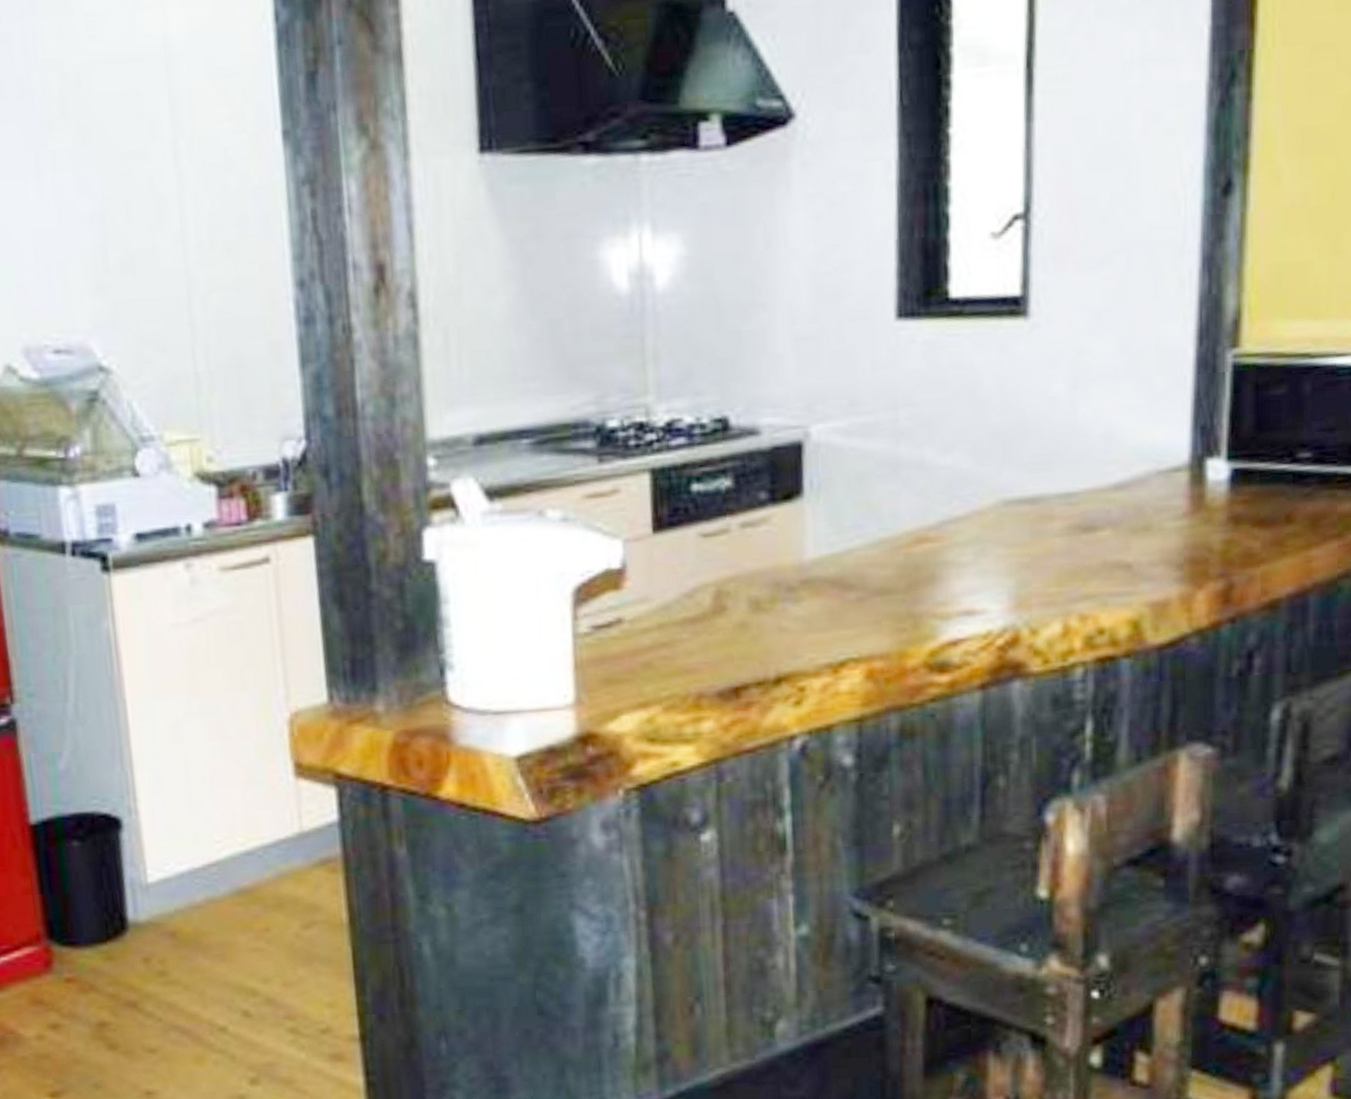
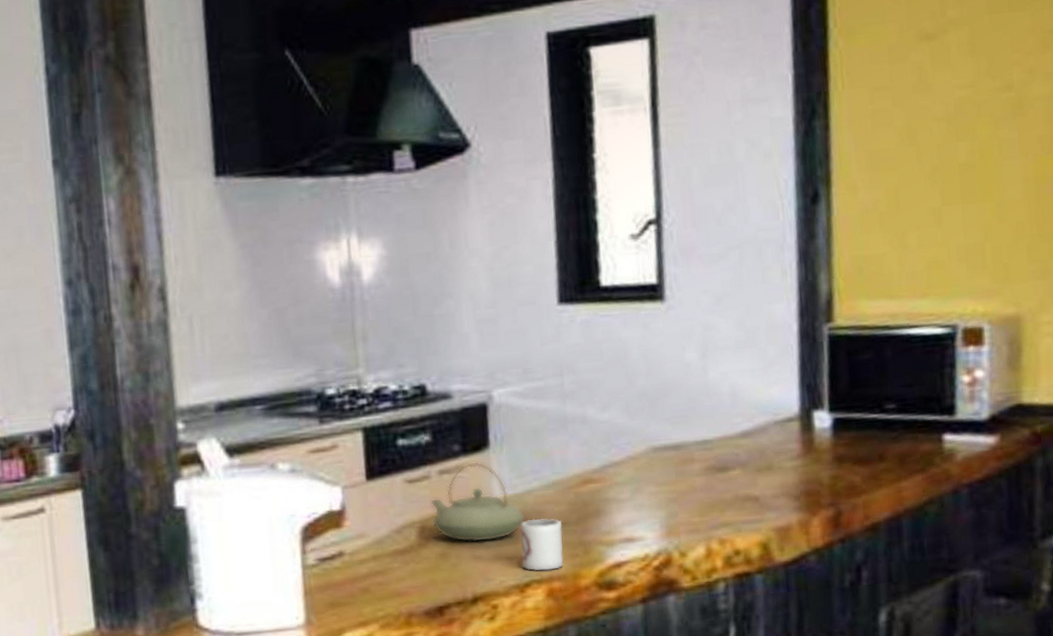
teapot: none [729,513,844,612] -> present [430,462,526,543]
cup: none [835,584,889,648] -> present [519,518,564,571]

